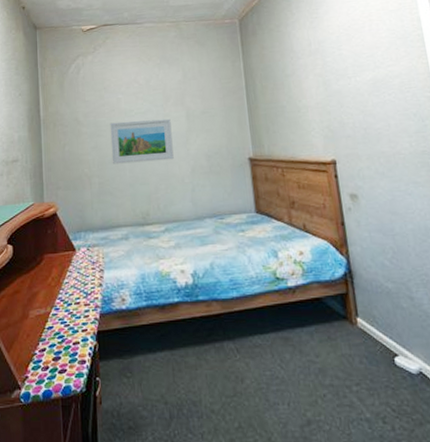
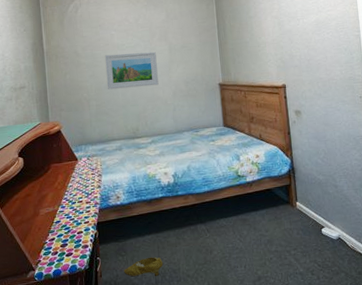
shoe: none [129,382,180,410] -> present [123,257,163,277]

